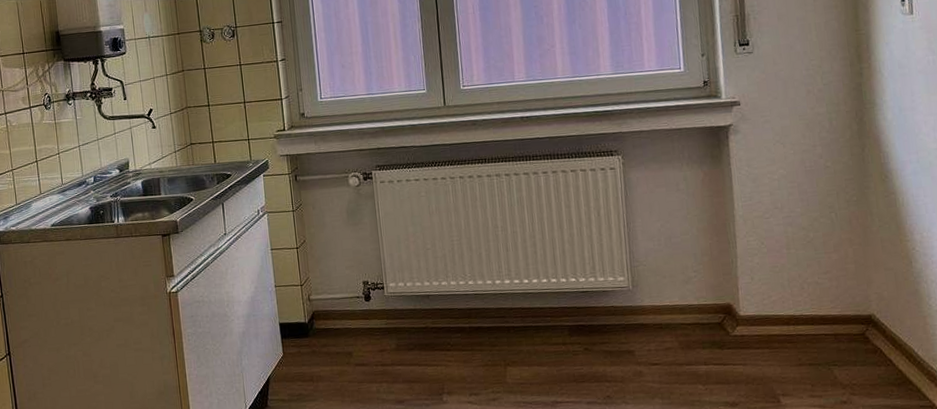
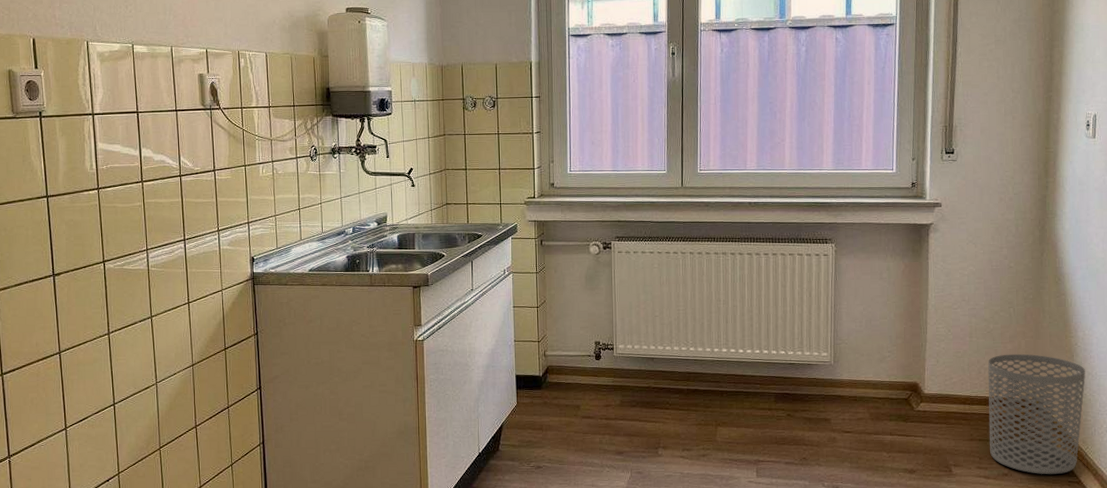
waste bin: none [811,263,929,400] -> present [987,353,1085,475]

